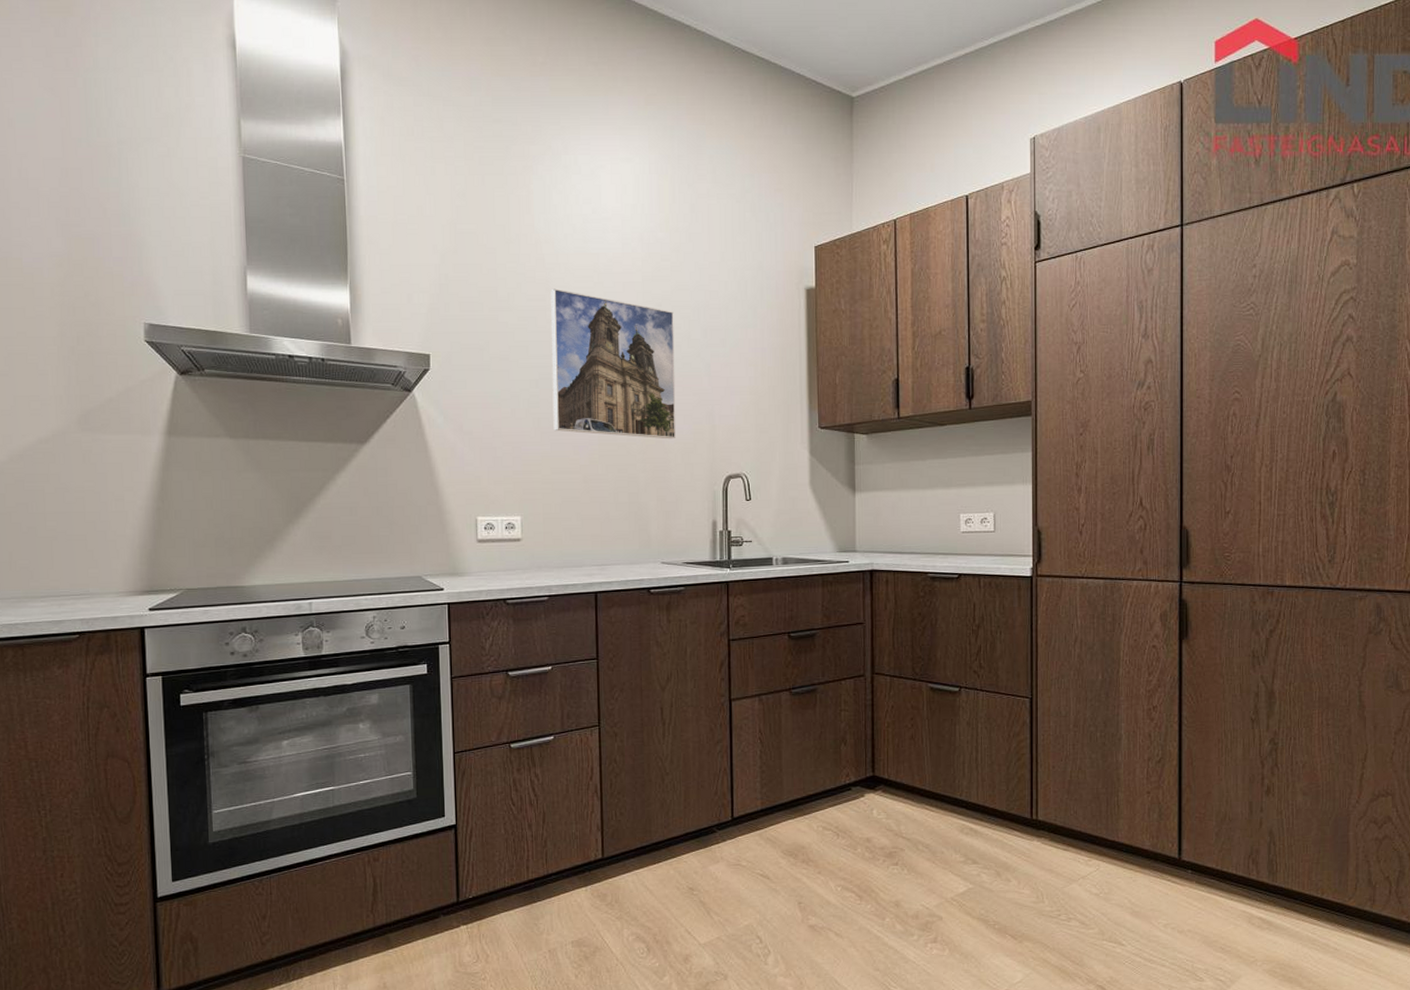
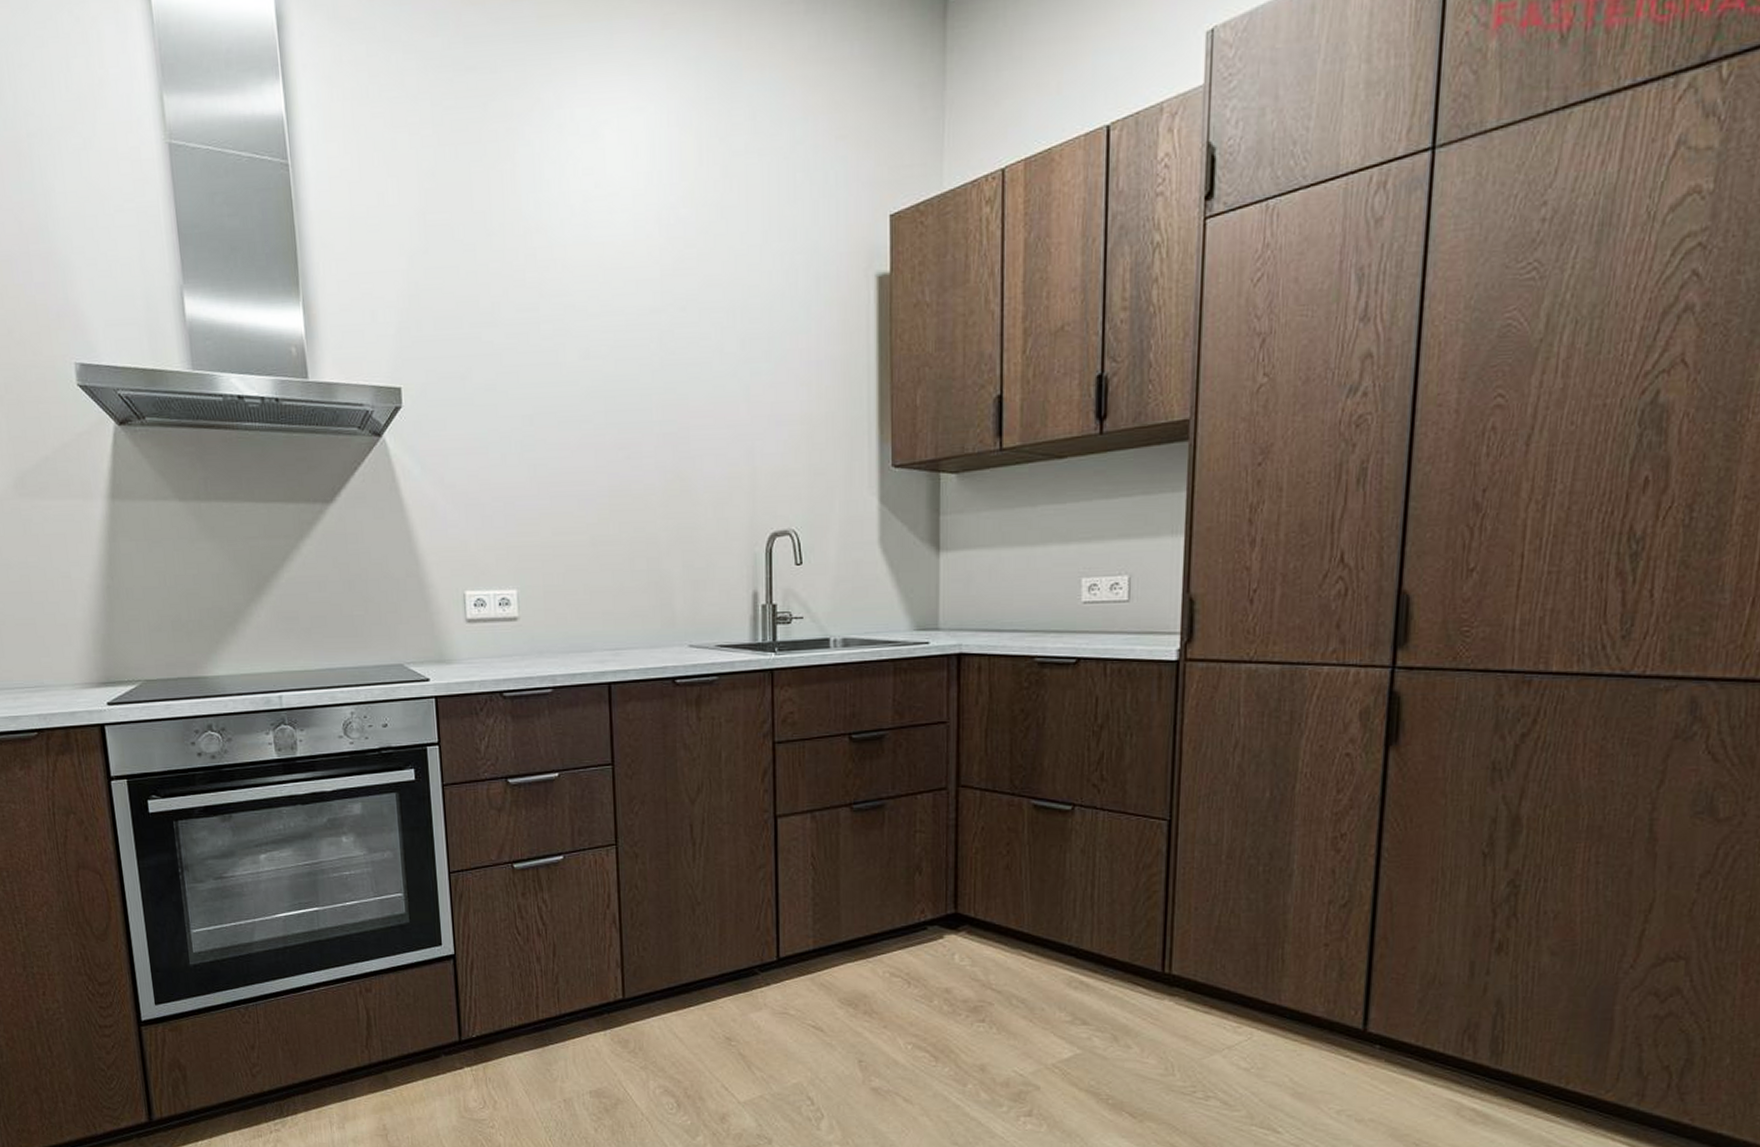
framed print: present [551,288,676,439] -> none [545,293,707,488]

